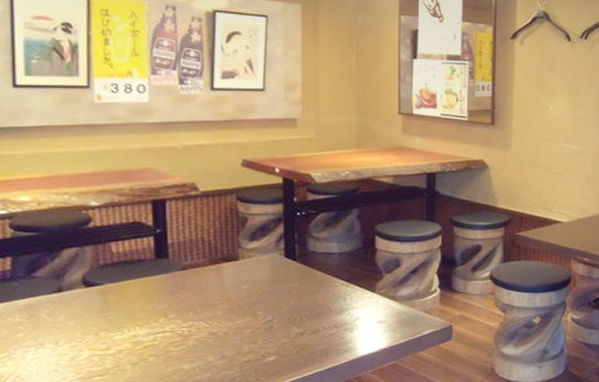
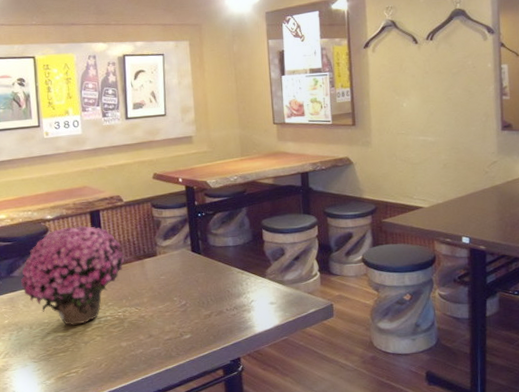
flower: none [46,217,196,342] -> present [21,225,125,325]

